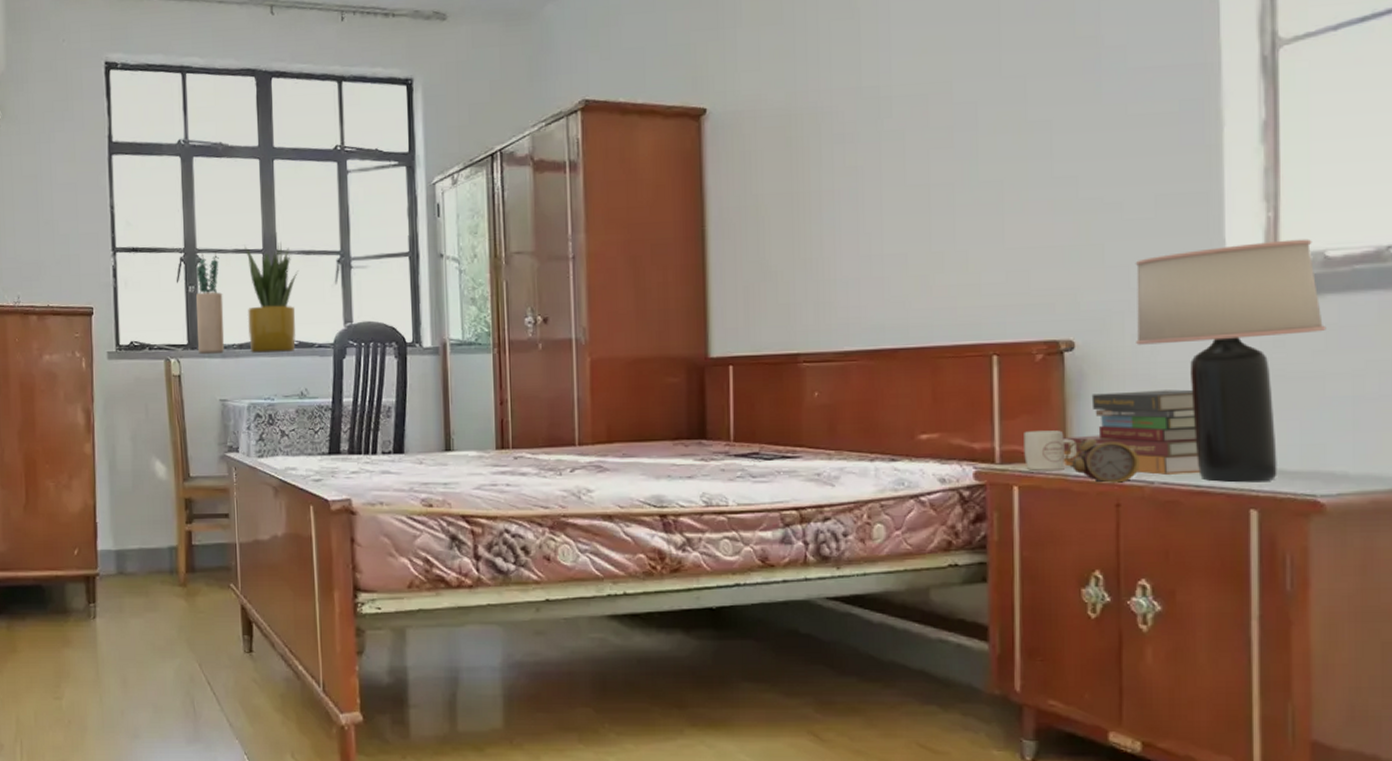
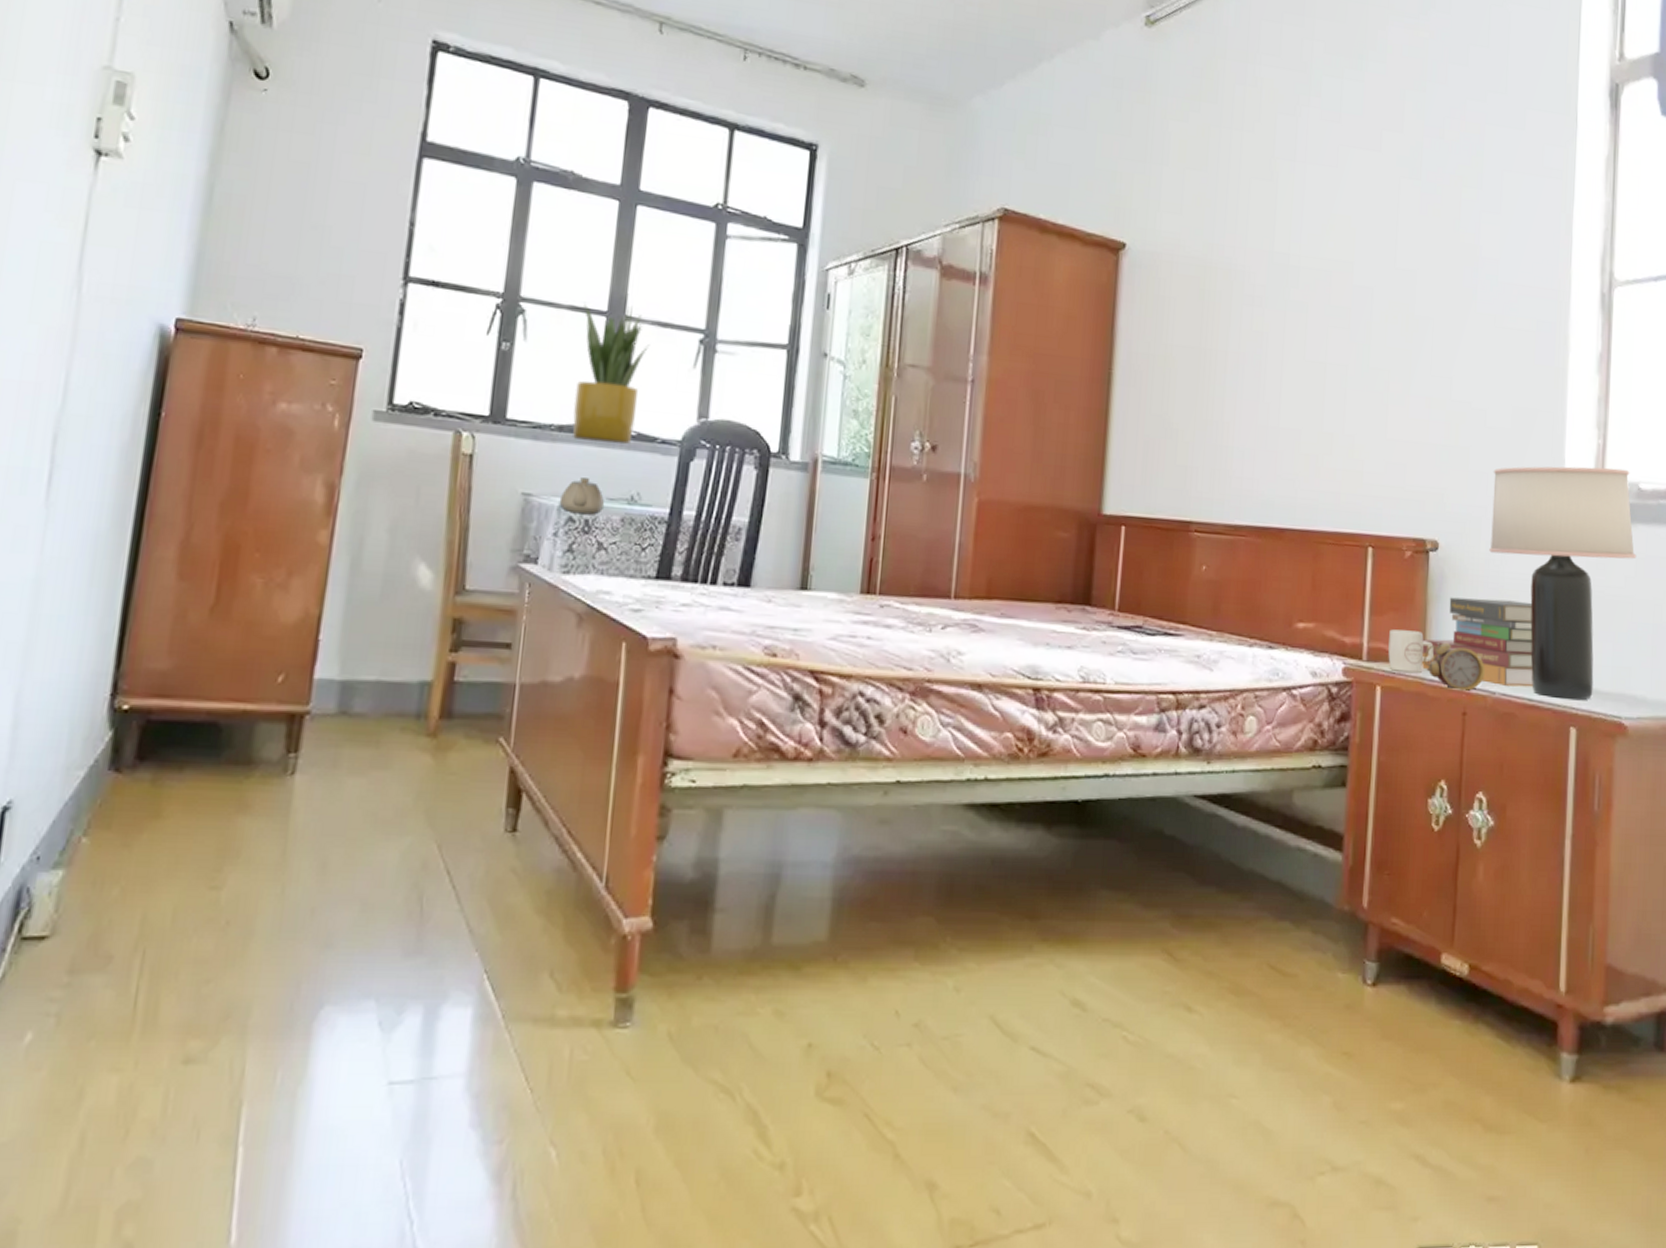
vase: present [196,251,225,355] -> none [502,303,549,435]
teapot: none [247,382,281,411] -> present [559,478,604,515]

